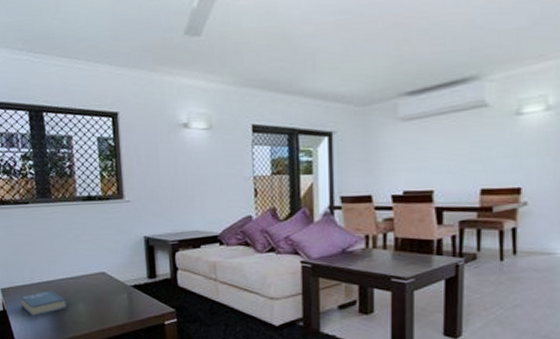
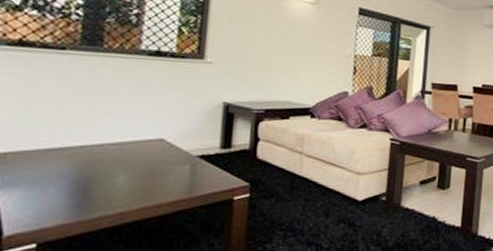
book: present [20,290,67,317] -> none [23,158,101,191]

